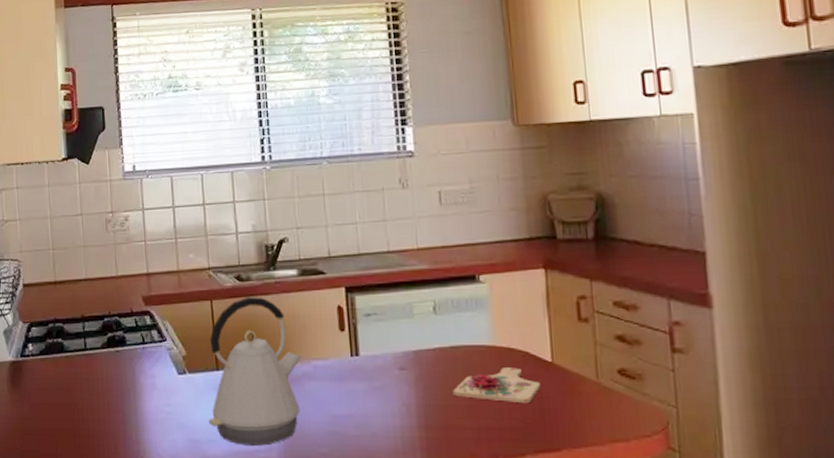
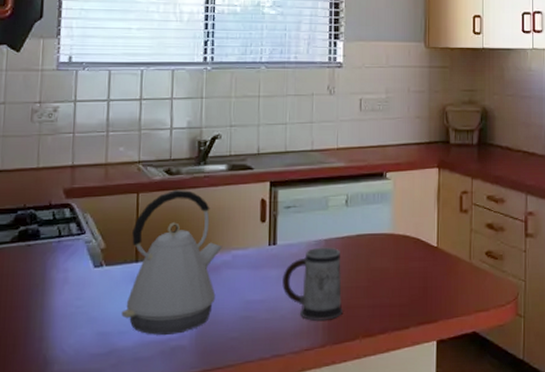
mug: none [369,359,442,441] -> present [282,247,343,321]
cutting board: present [452,368,541,404] -> none [354,252,427,283]

